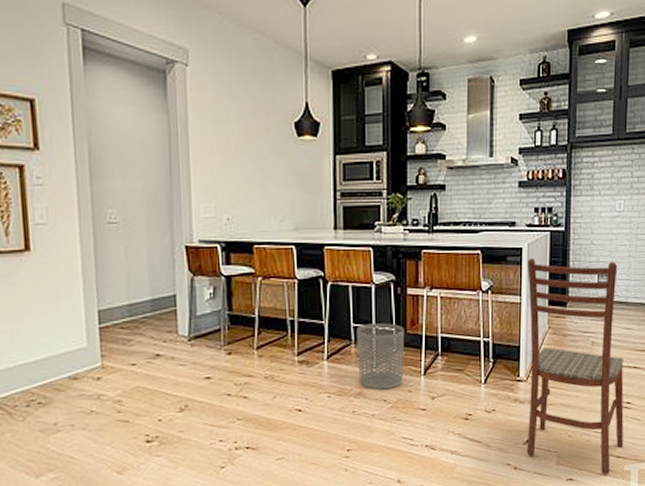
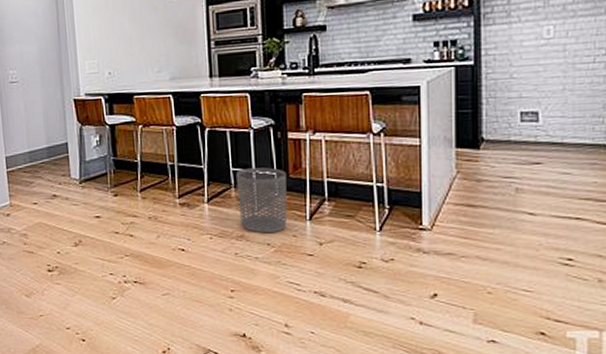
dining chair: present [526,257,624,474] -> none [427,96,565,339]

